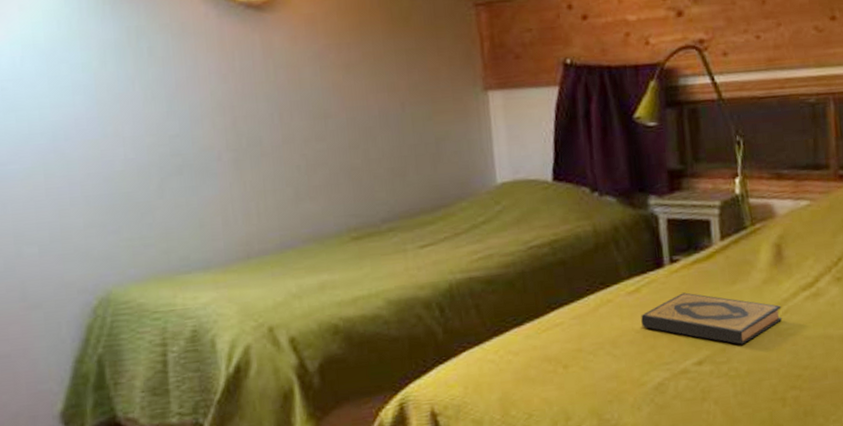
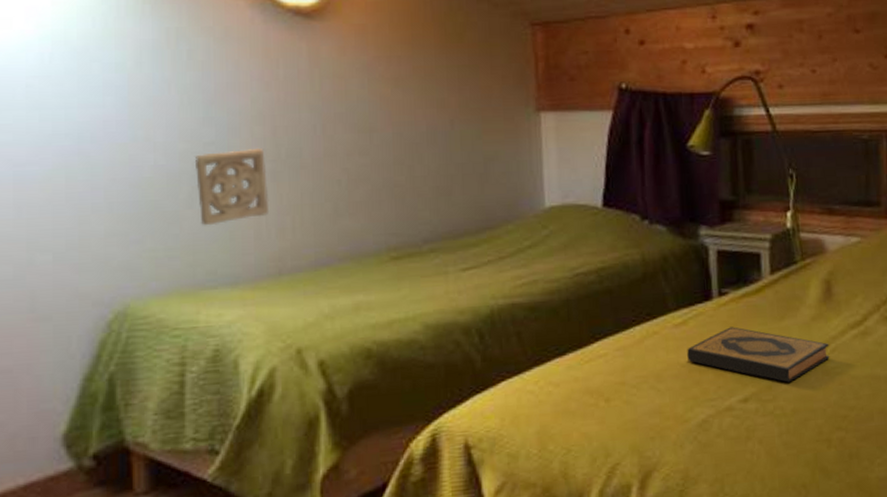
wall ornament: none [161,139,234,215] -> present [194,149,269,226]

